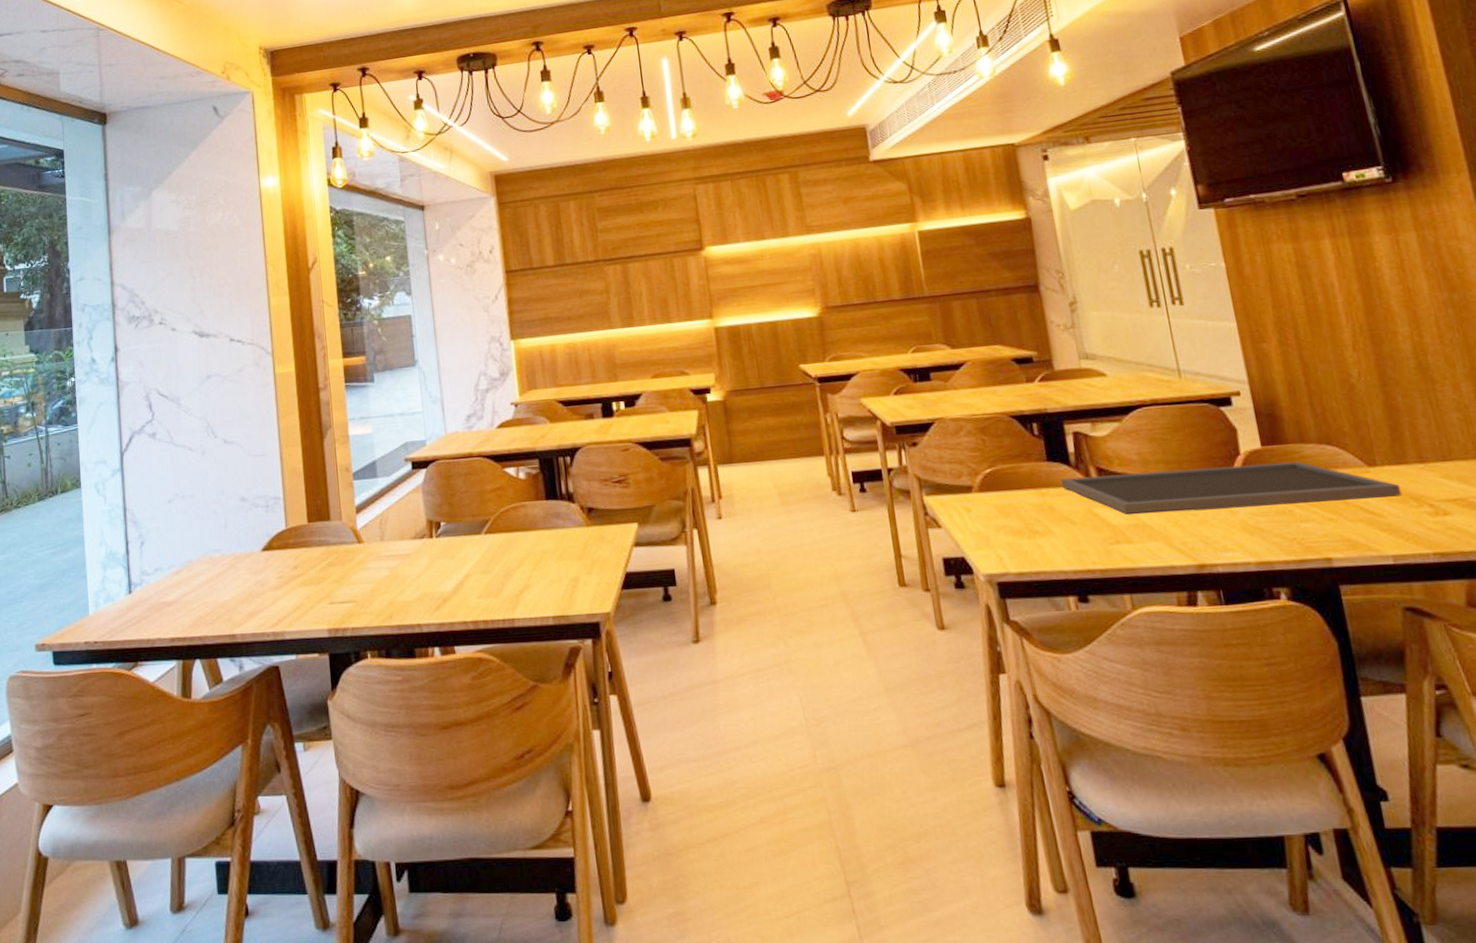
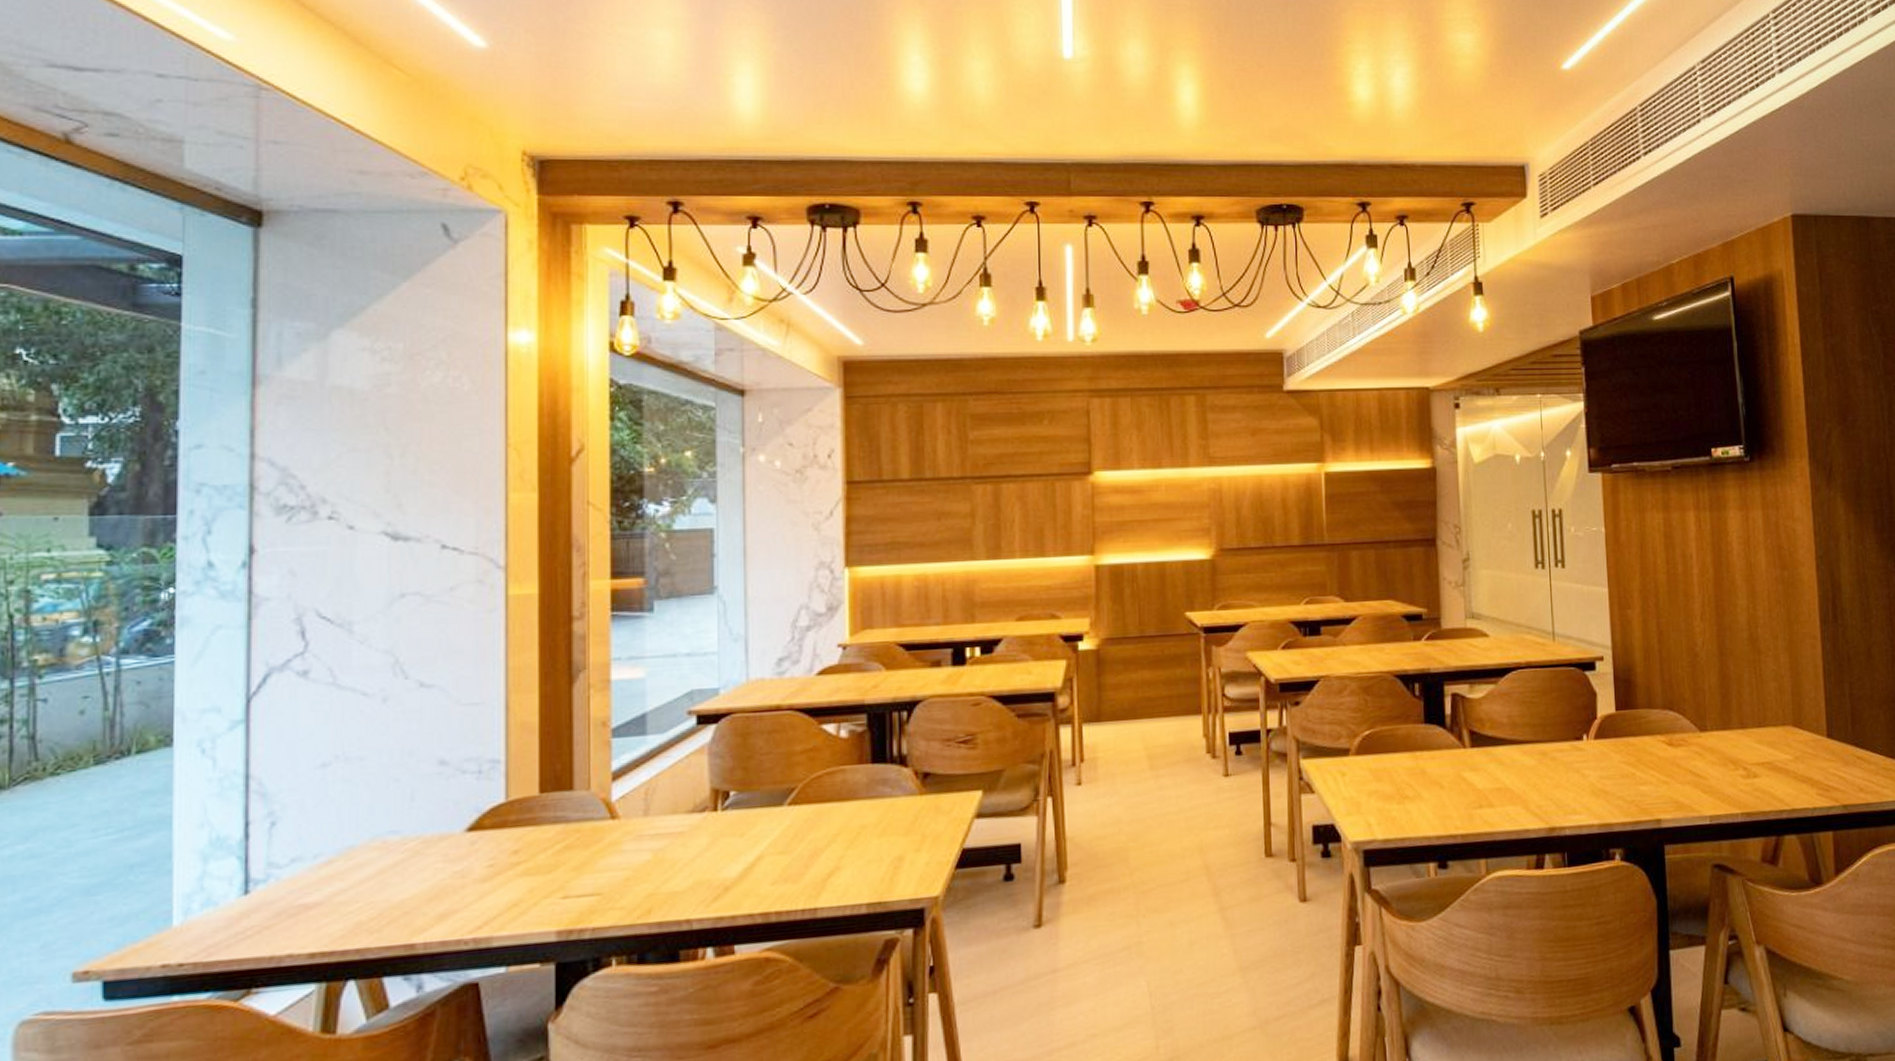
tray: present [1060,461,1402,514] -> none [1435,726,1724,778]

